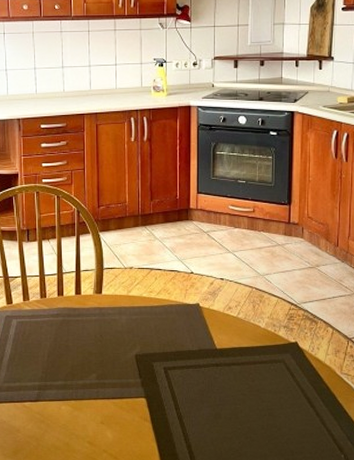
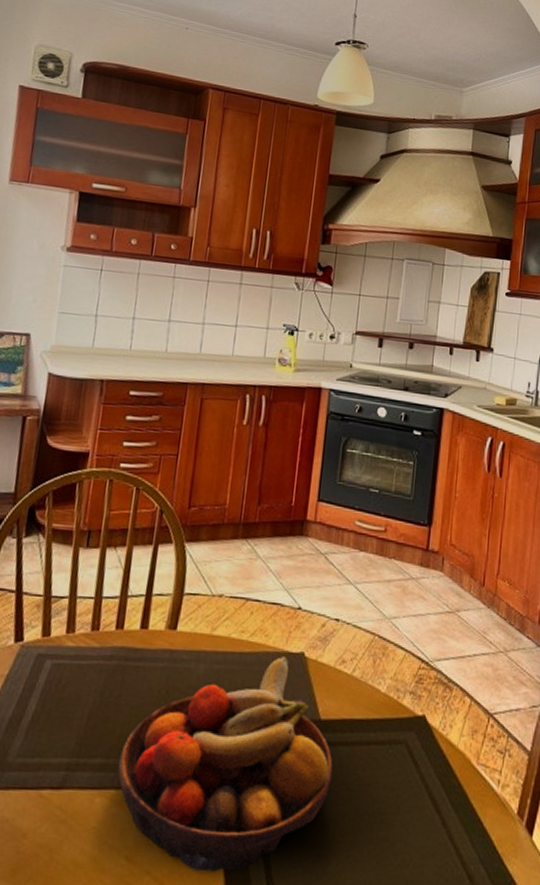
fruit bowl: none [75,306,229,450] -> present [118,655,333,872]

